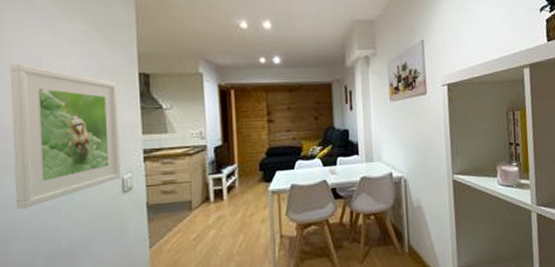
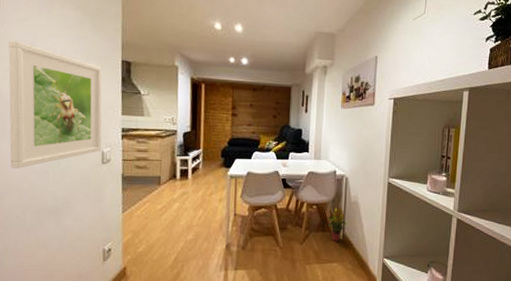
potted plant: none [388,214,411,255] -> present [327,206,347,241]

